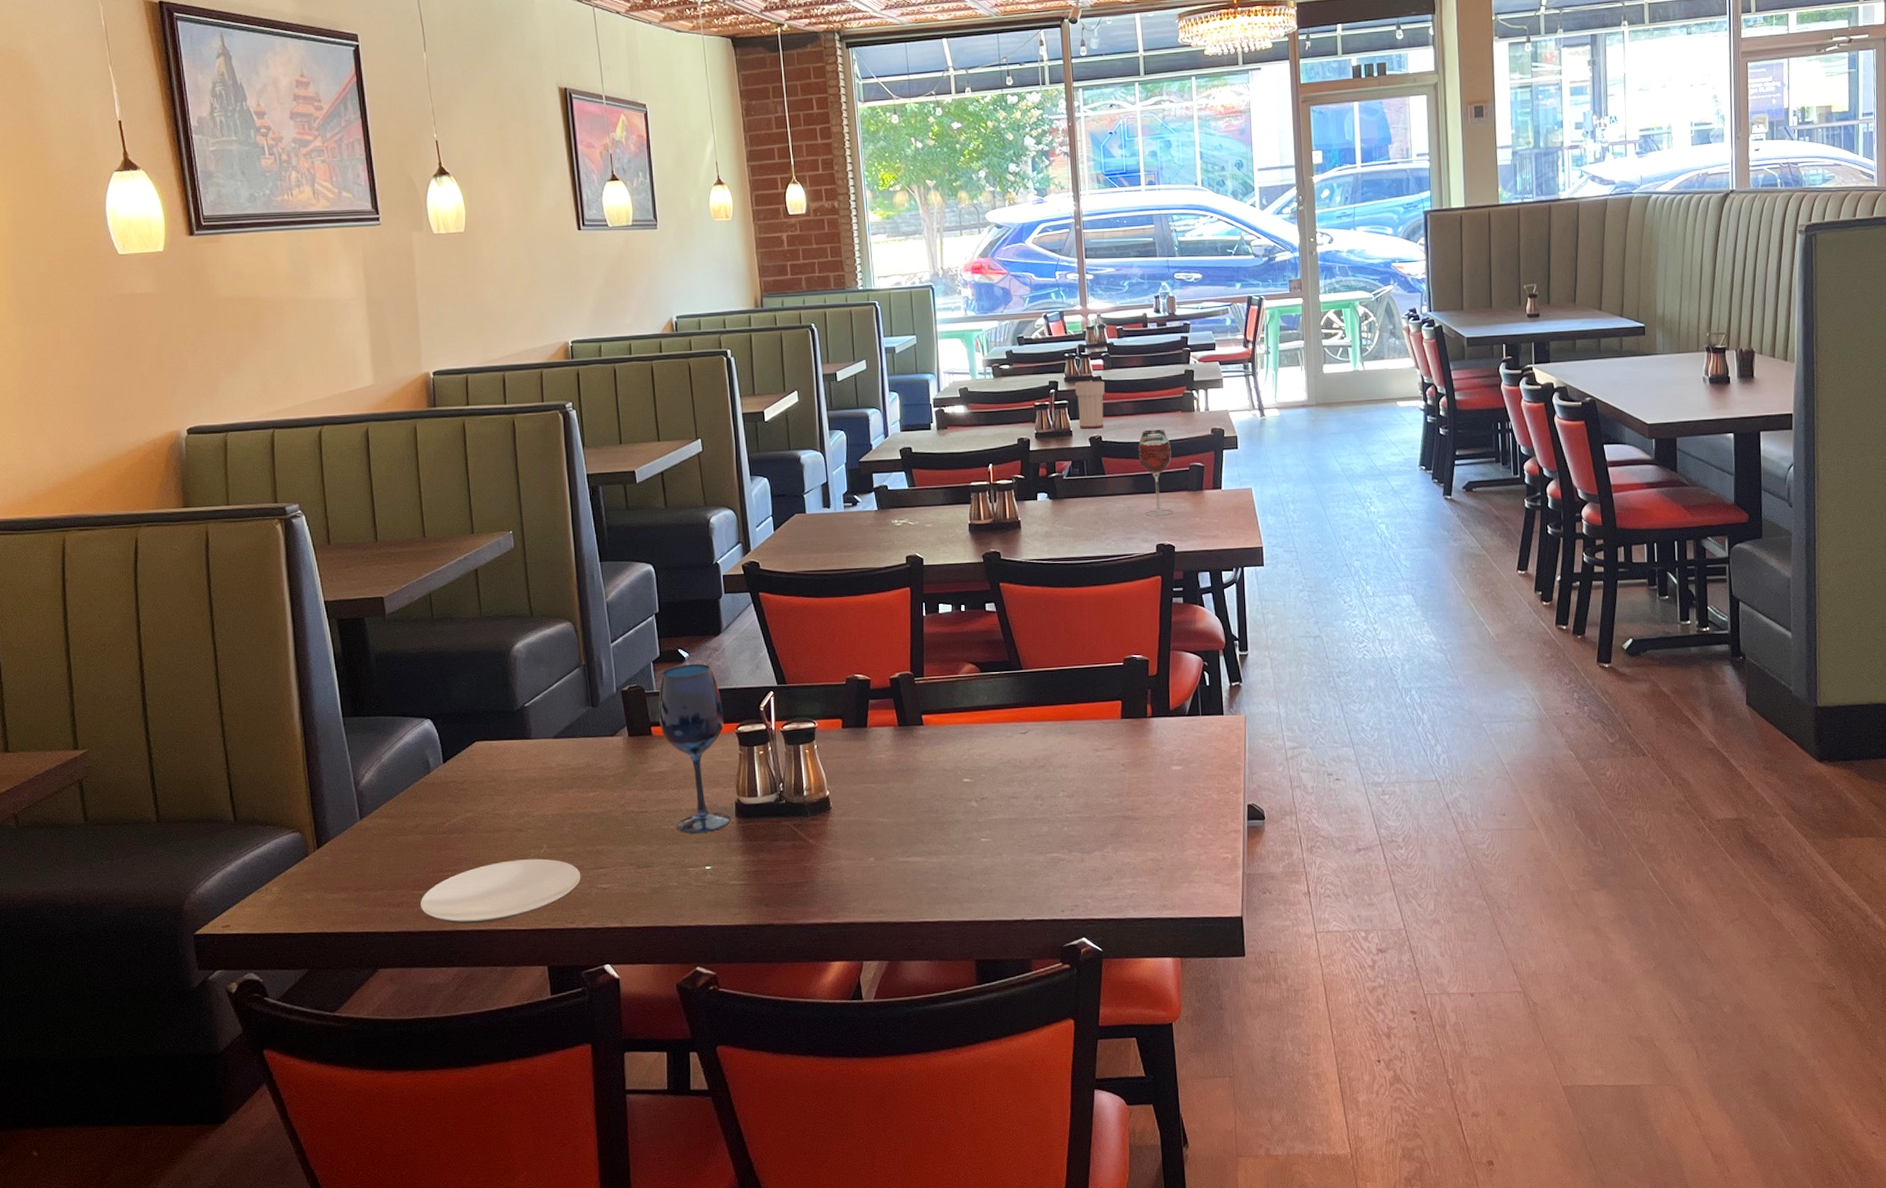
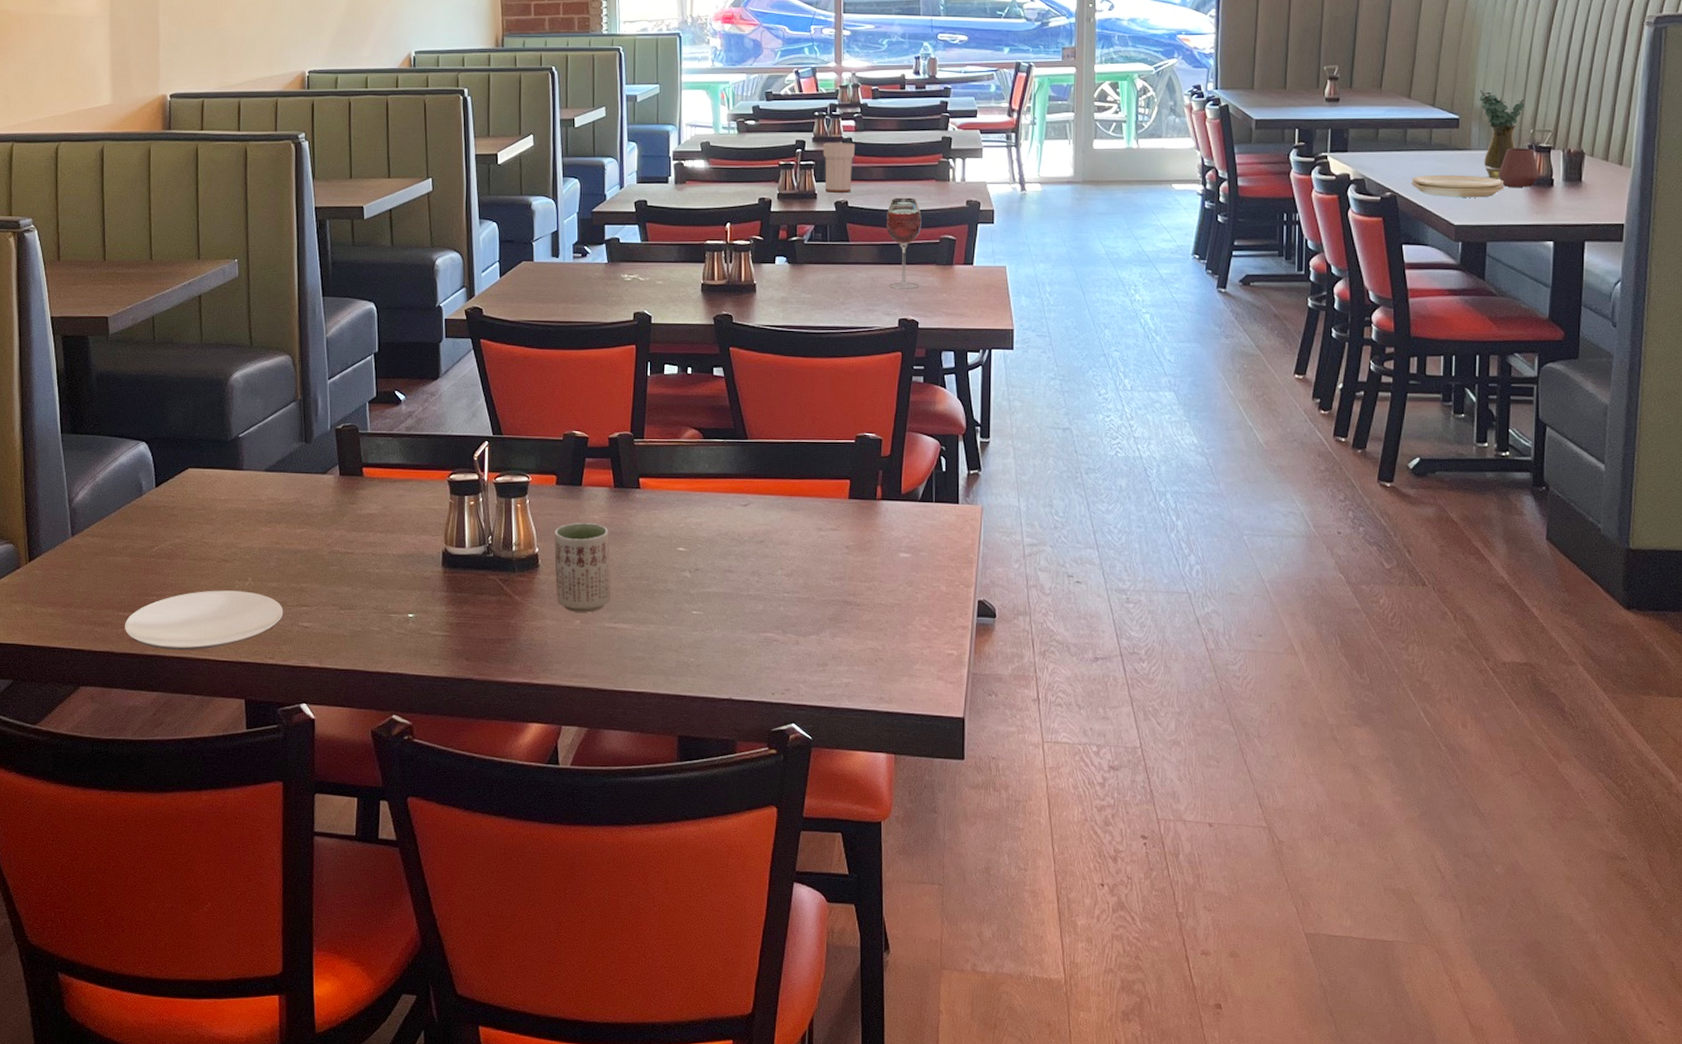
wineglass: present [658,663,731,834] -> none [371,407,437,580]
cup: none [844,762,902,850] -> present [554,522,611,613]
plate: none [1606,377,1688,399] -> present [1410,174,1505,198]
vase: none [1660,300,1700,380] -> present [1479,90,1524,179]
cup: none [1681,350,1718,387] -> present [1497,148,1540,188]

